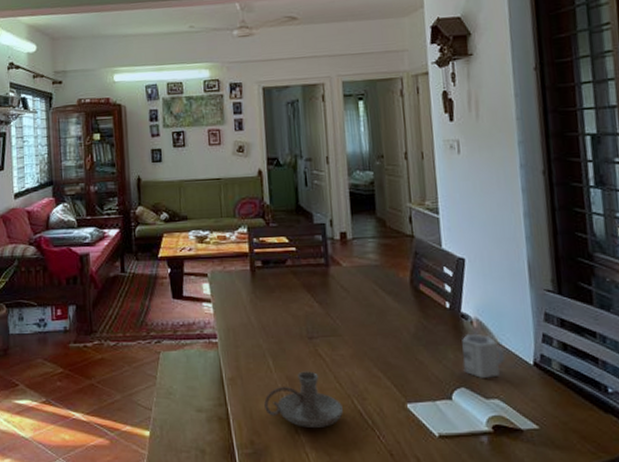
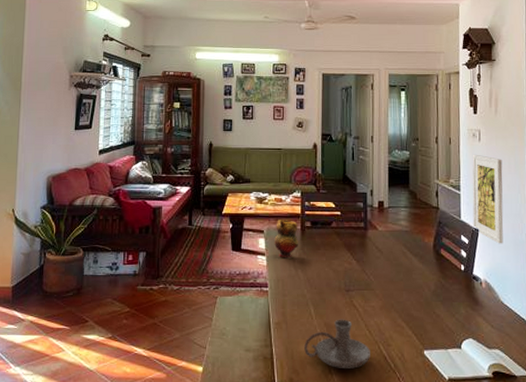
teapot: none [220,260,249,303] -> present [274,220,298,257]
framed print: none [450,169,497,275] -> present [472,154,504,244]
cup: present [462,333,504,378] -> none [471,293,505,331]

